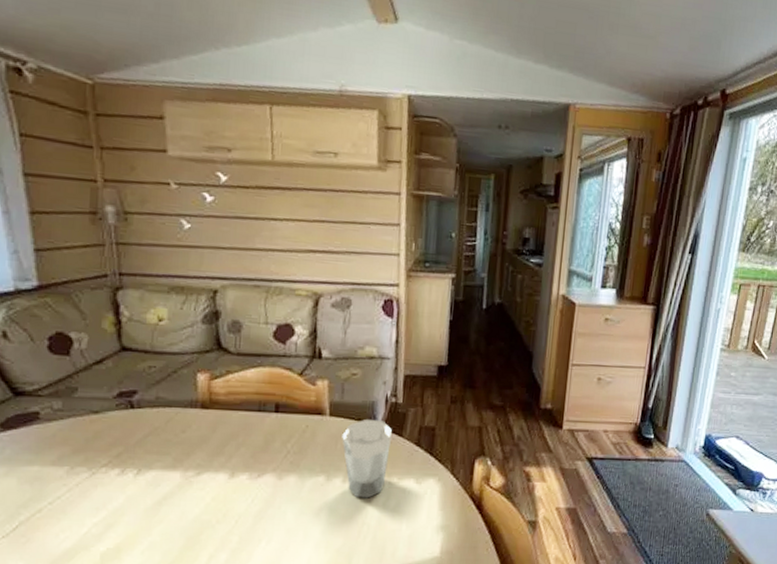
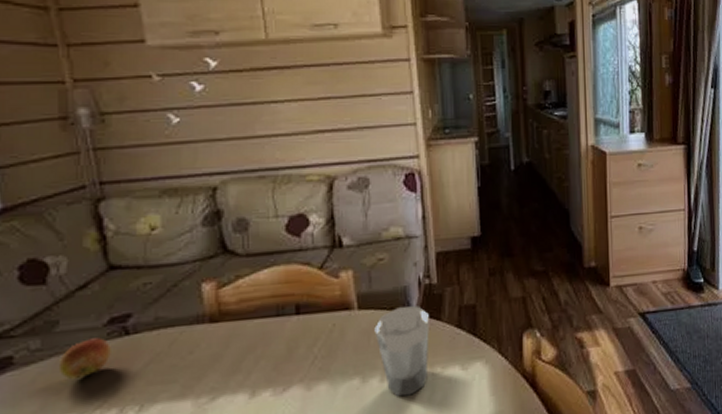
apple: none [74,407,118,439] -> present [58,337,111,379]

